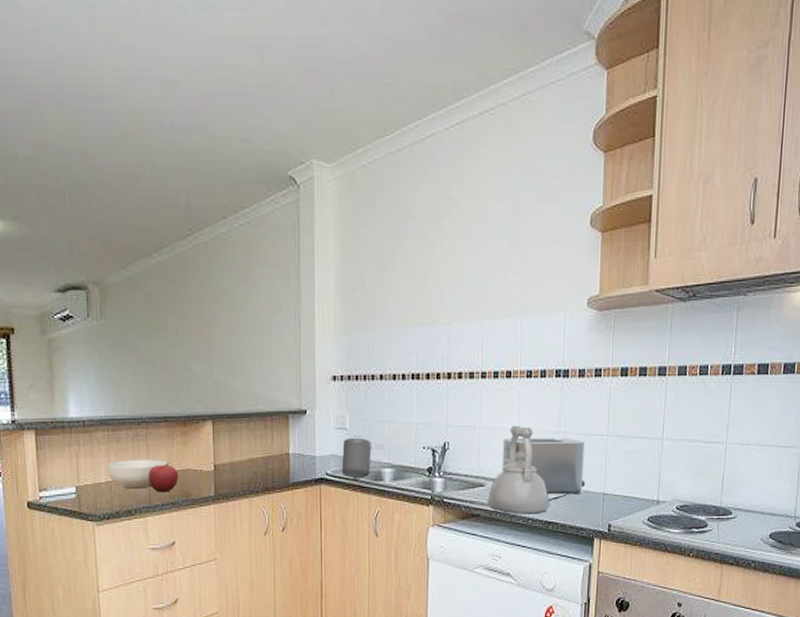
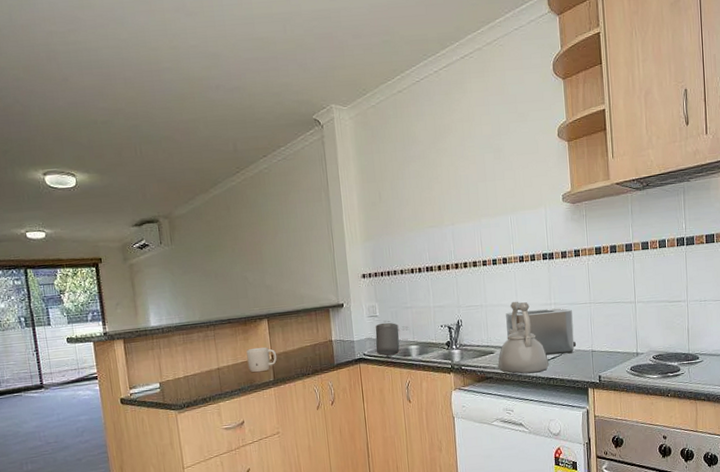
bowl: present [106,459,168,489] -> none [183,354,234,380]
fruit: present [148,463,179,492] -> none [218,357,244,382]
mug: none [184,454,221,485] -> present [246,347,278,373]

